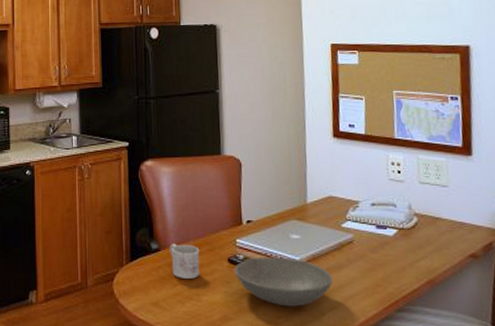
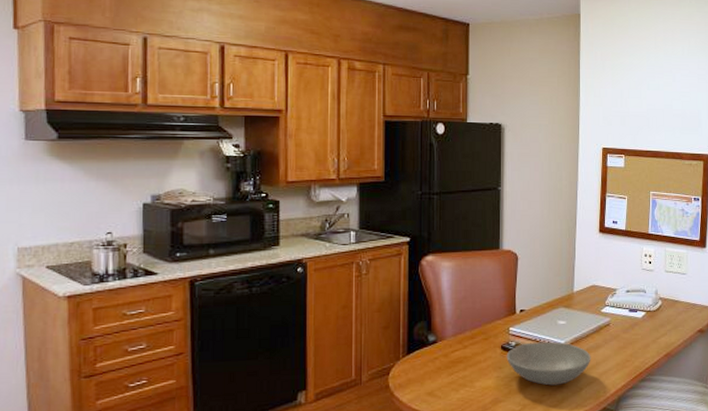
mug: present [169,244,200,279] -> none [446,335,475,368]

